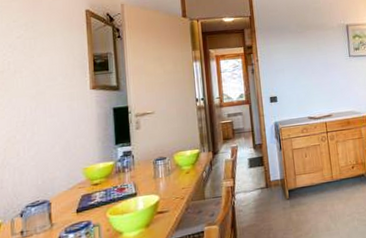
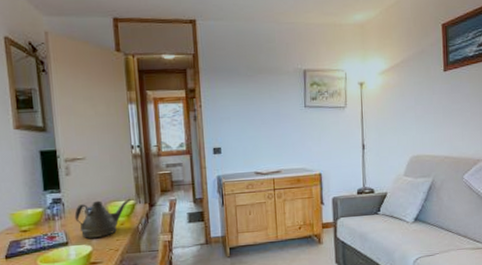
teapot: none [143,147,196,189] -> present [74,198,131,239]

